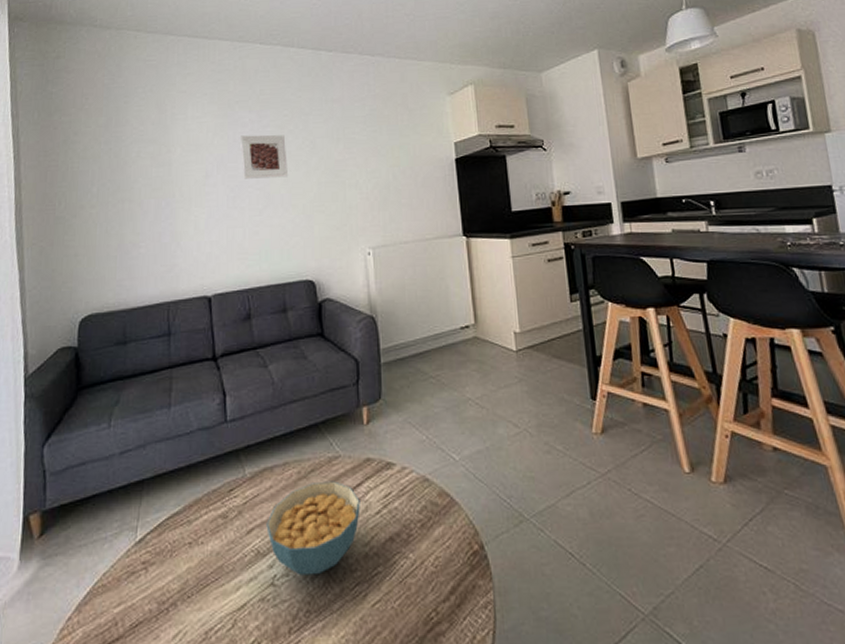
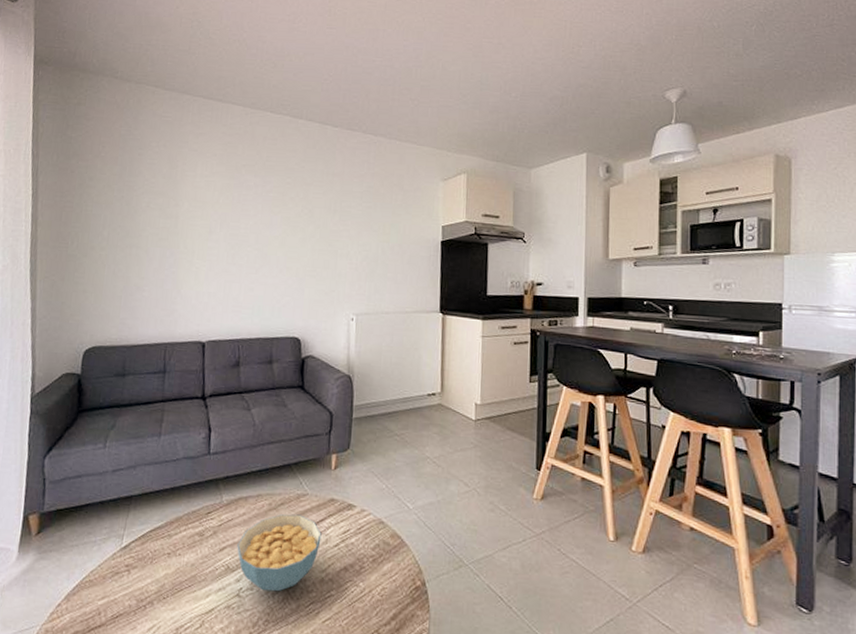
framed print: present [241,135,288,179] -> none [243,198,286,241]

